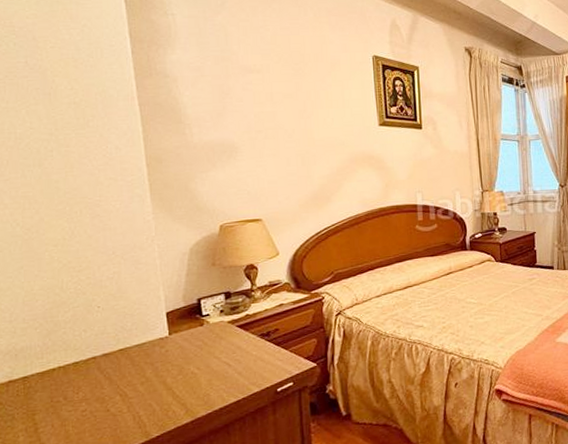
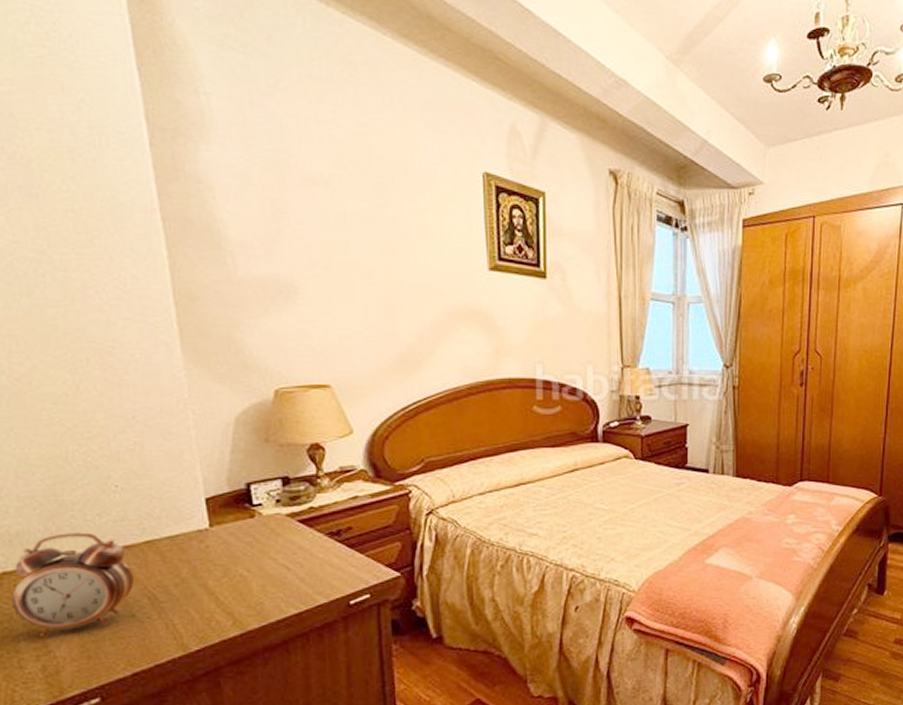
alarm clock: none [15,345,109,432] -> present [12,532,134,637]

